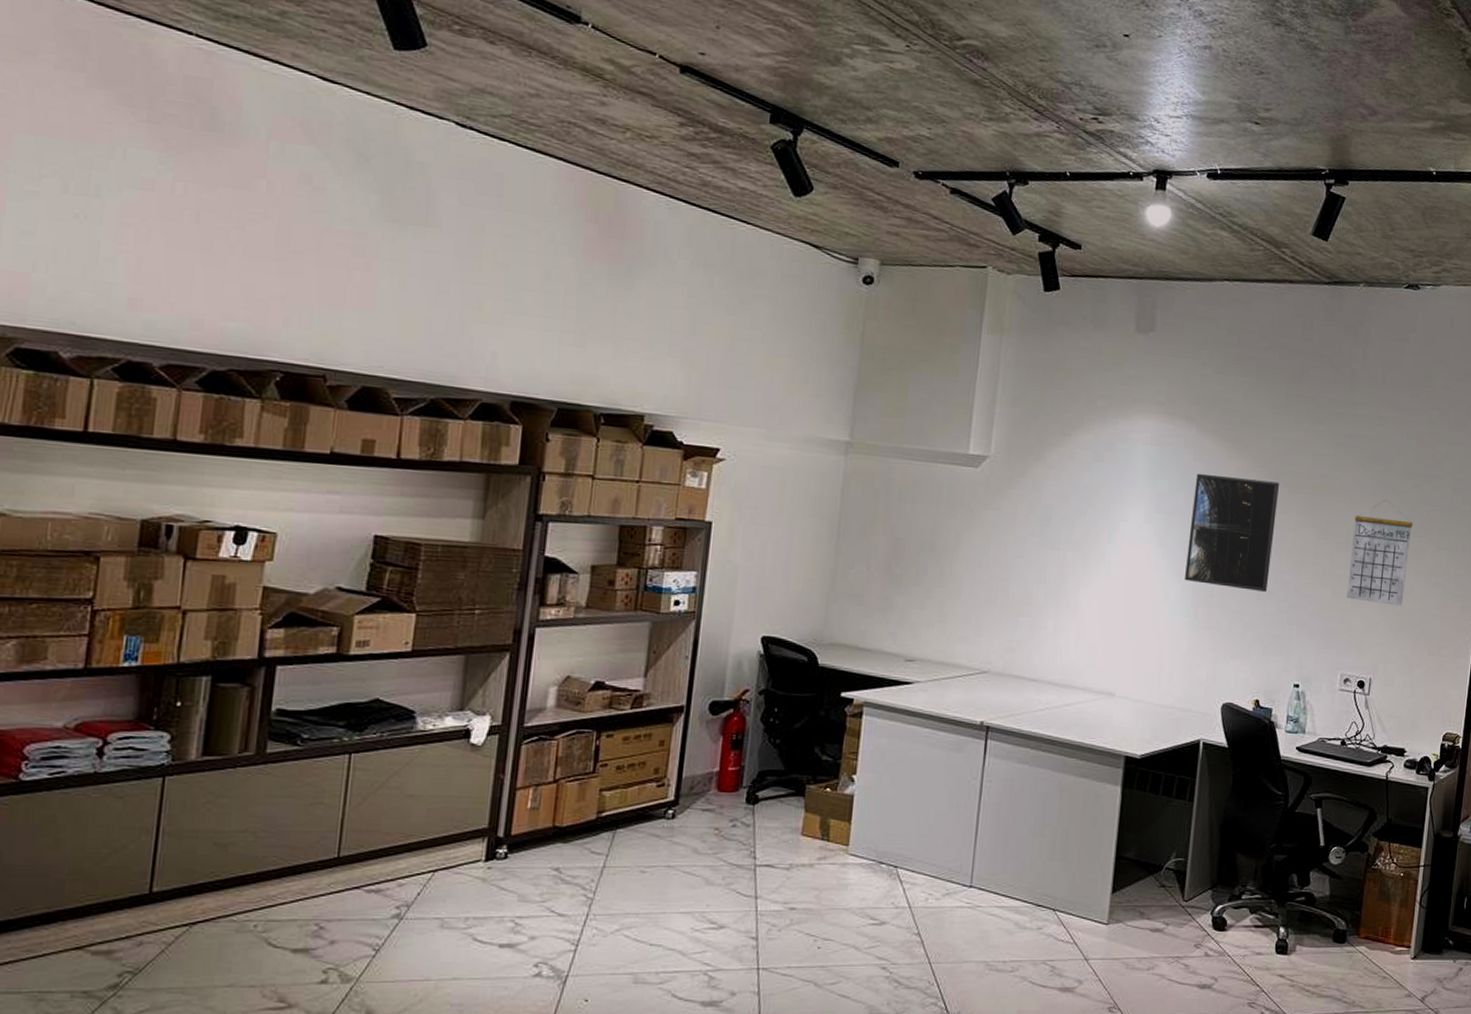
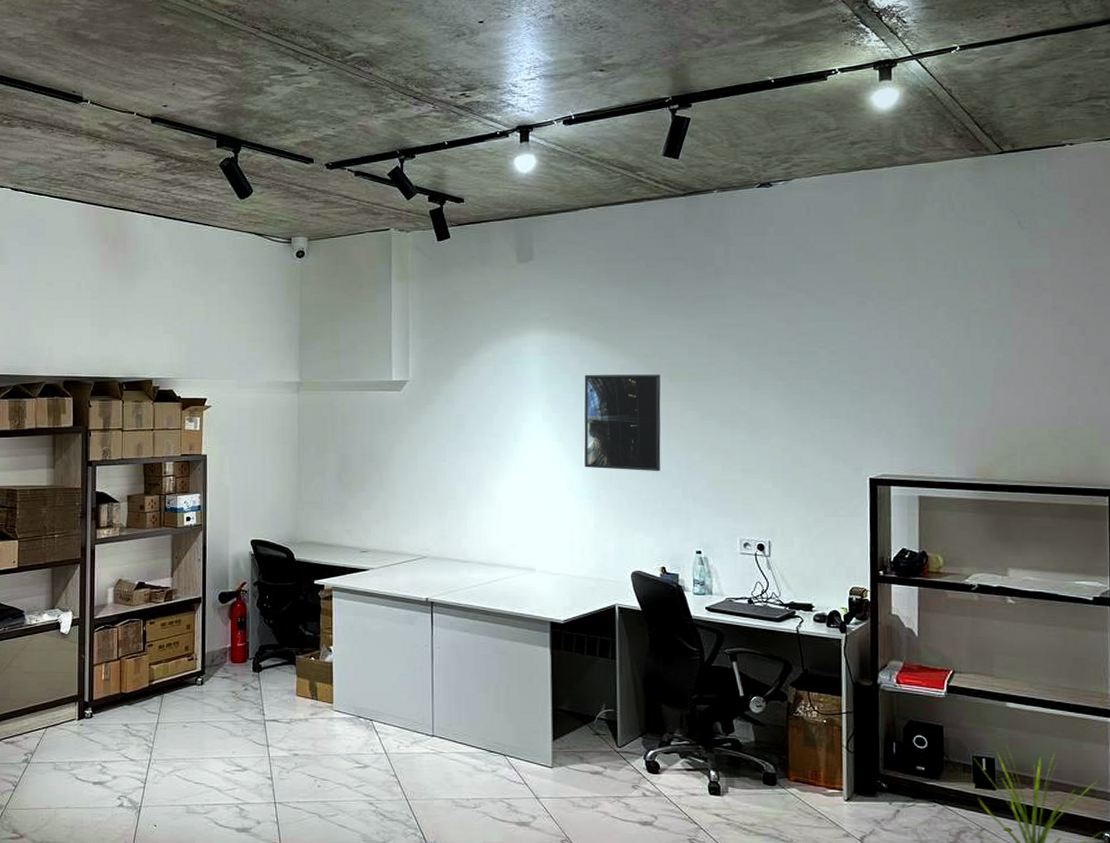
calendar: present [1346,500,1413,606] -> none [735,378,793,473]

